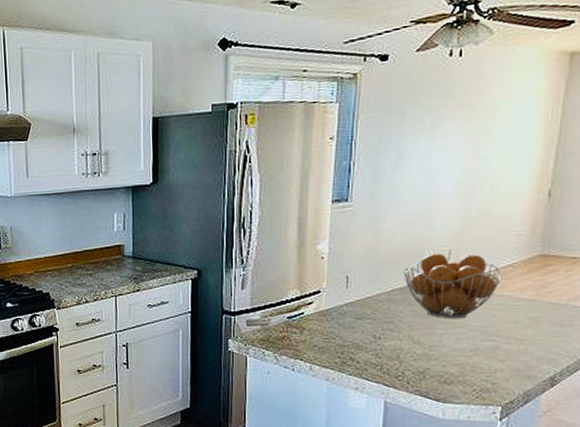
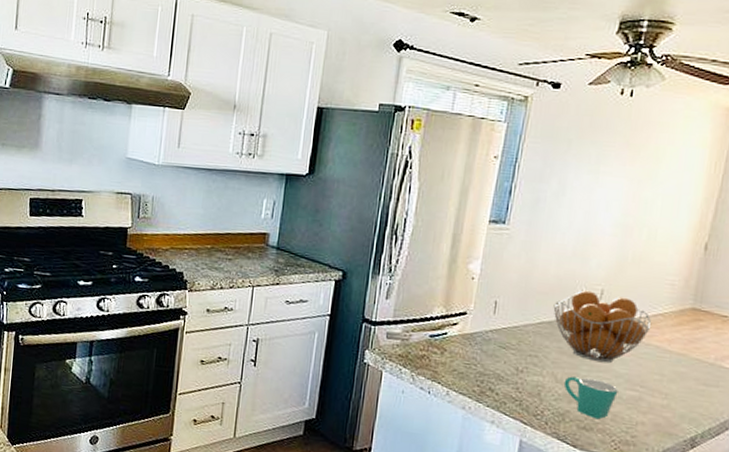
mug: none [421,336,475,373] -> present [563,376,618,420]

